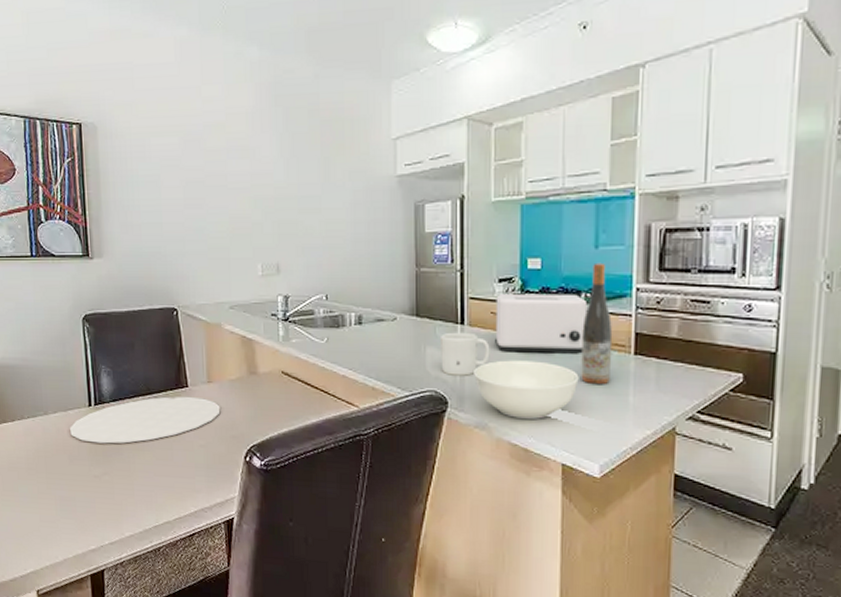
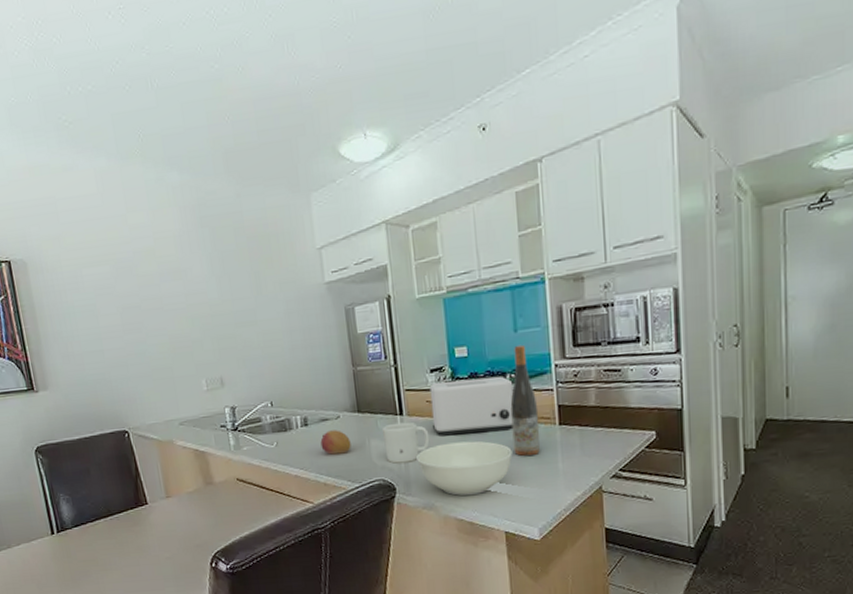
placemat: present [69,396,221,444] -> none [34,512,183,570]
fruit: none [373,332,405,358] -> present [320,430,351,455]

